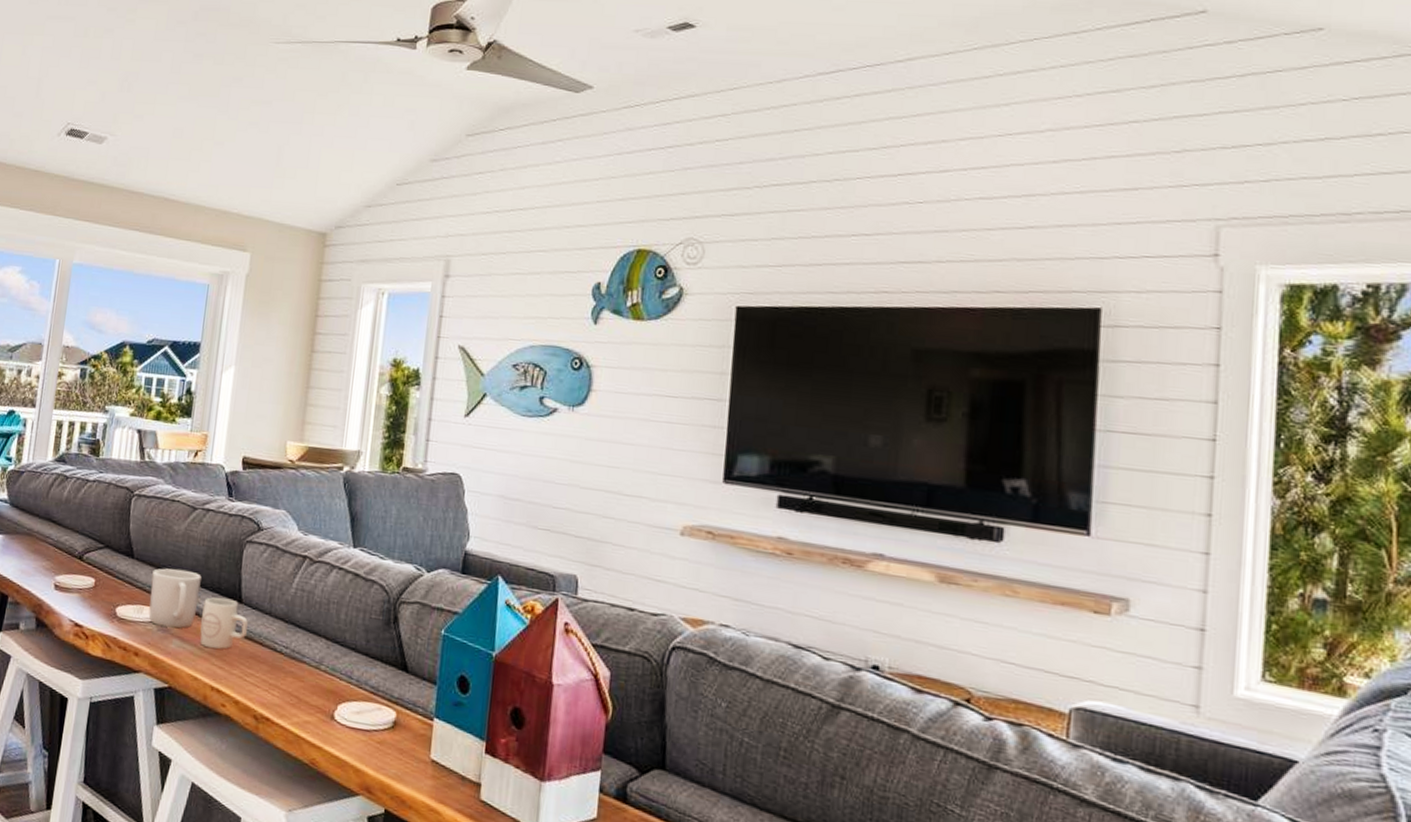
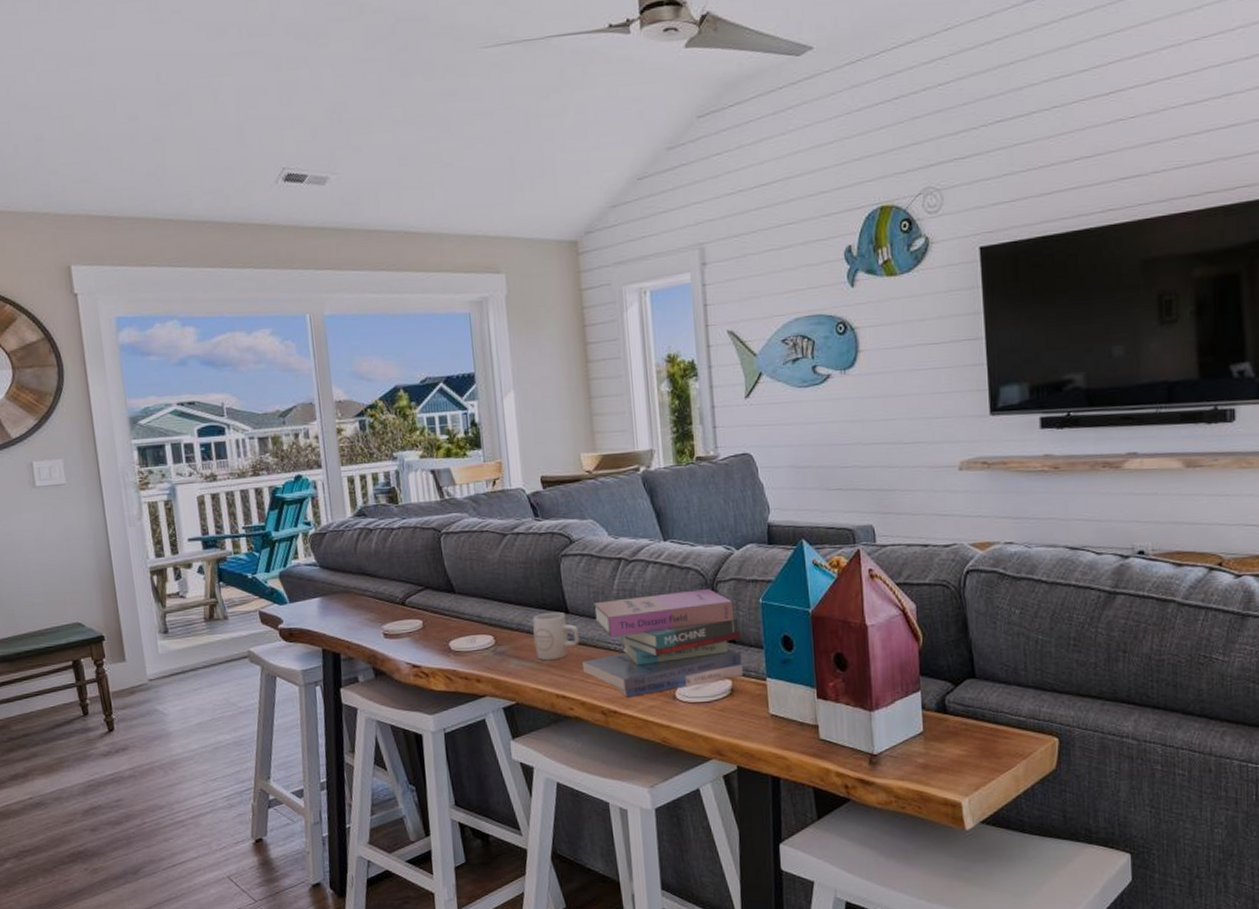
mug: present [148,568,202,628] -> none [477,594,528,650]
books: none [244,597,415,712] -> present [582,589,743,699]

